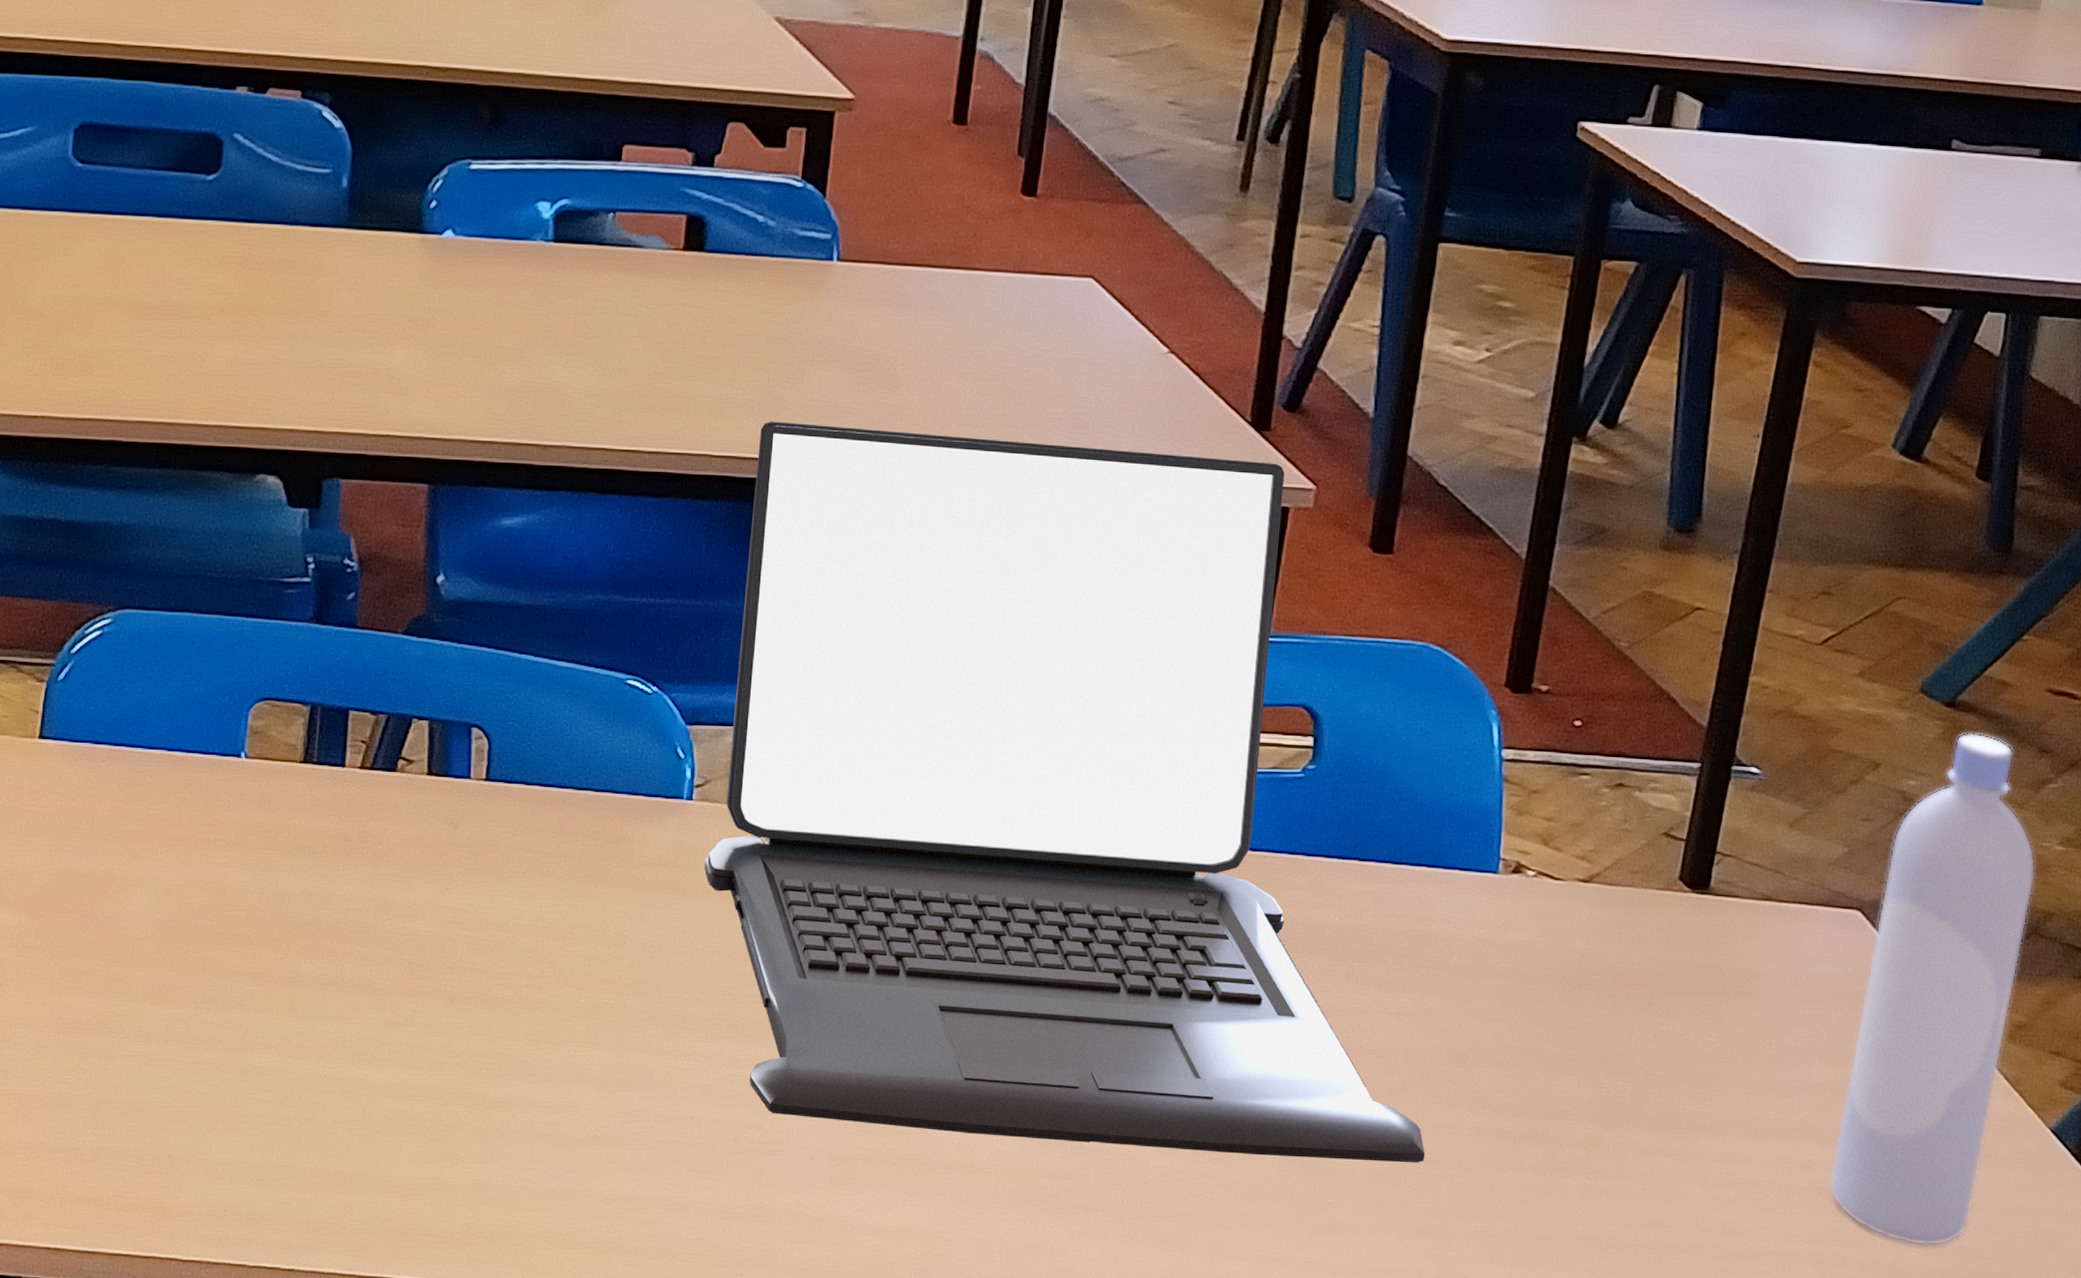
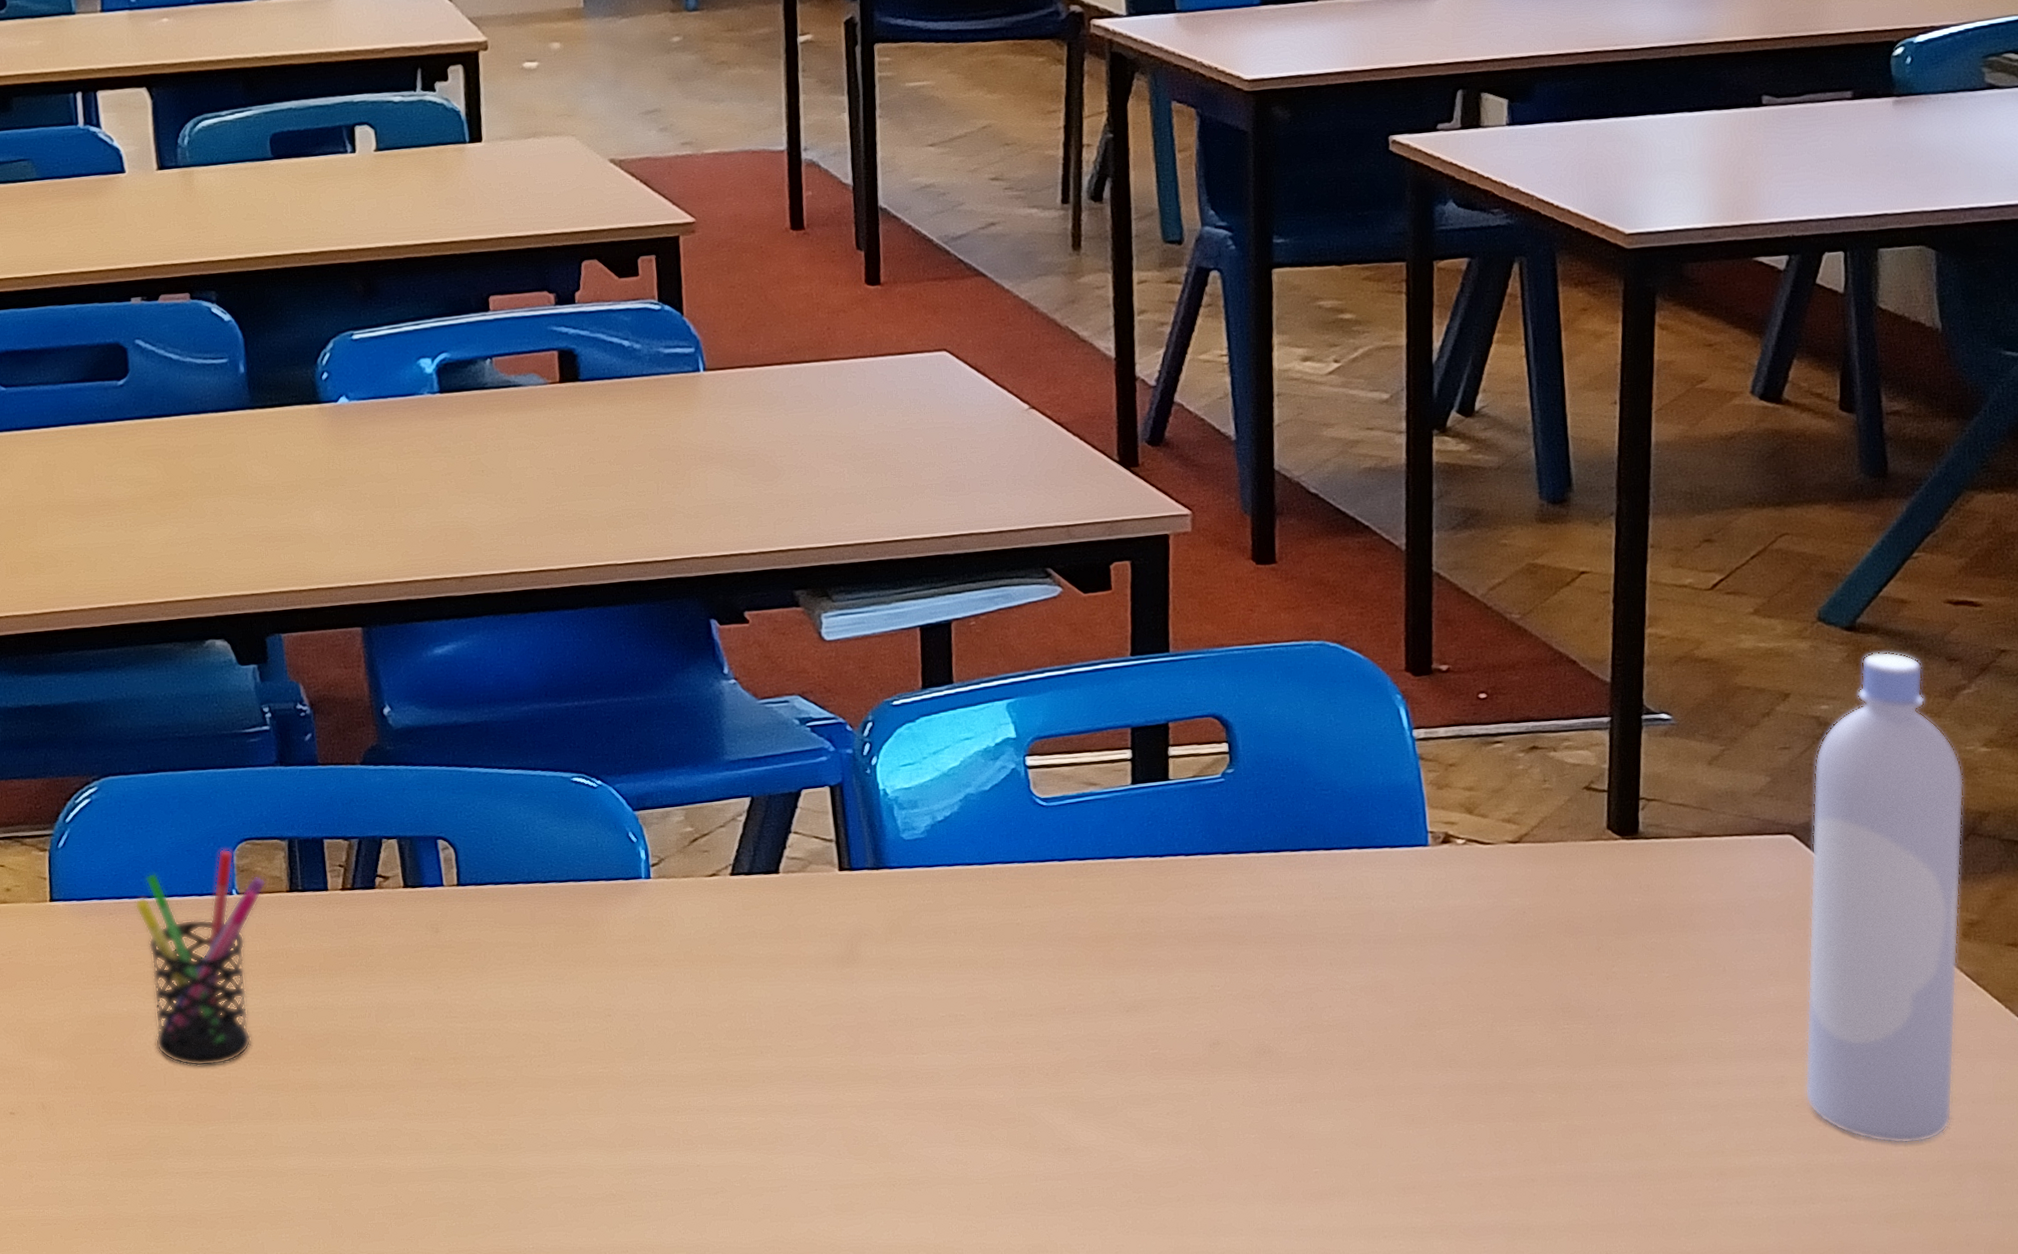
pen holder: none [129,706,280,943] -> present [134,849,267,1067]
laptop: present [704,421,1426,1163] -> none [658,495,1401,1154]

